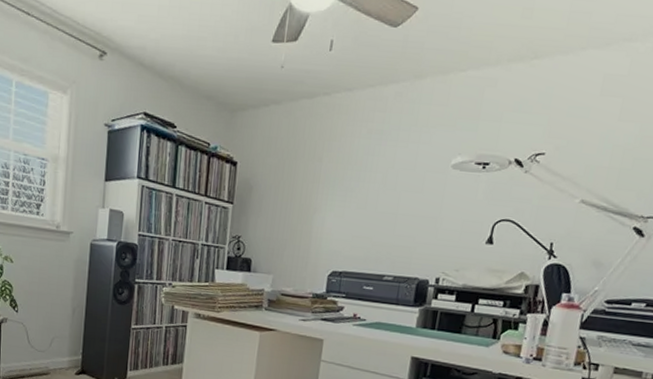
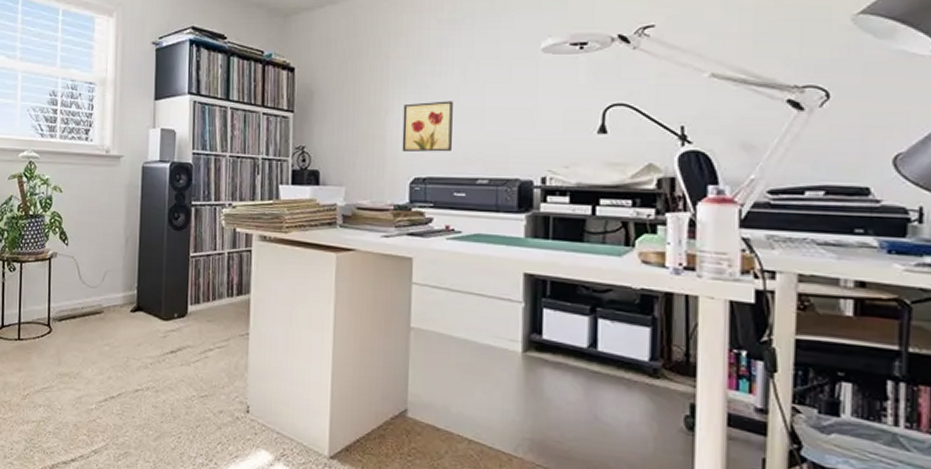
wall art: none [324,204,372,251] -> present [402,101,453,153]

